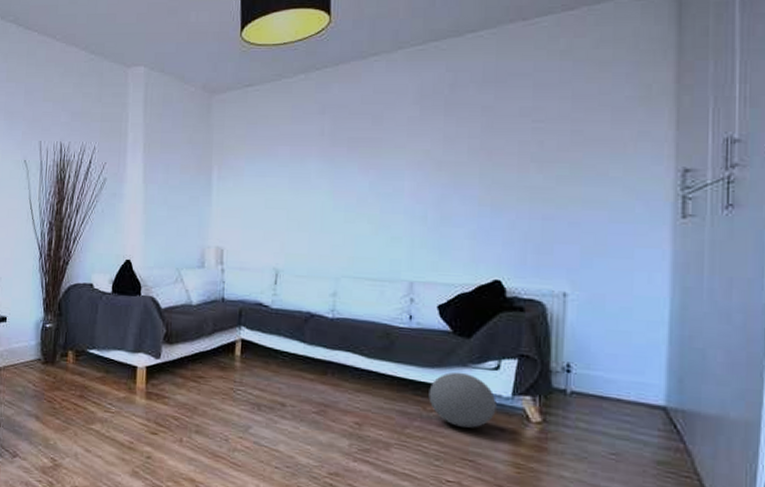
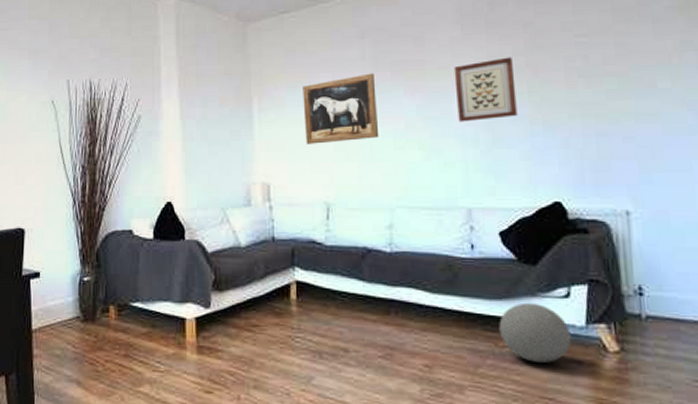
wall art: none [260,148,332,214] -> present [303,73,379,144]
wall art: none [409,139,468,200] -> present [454,57,518,122]

